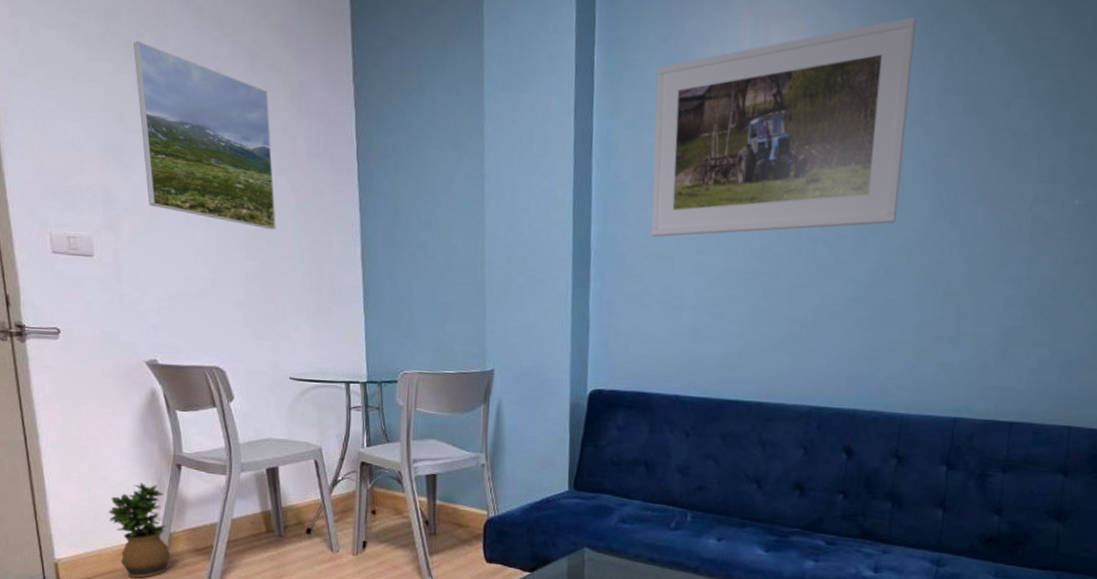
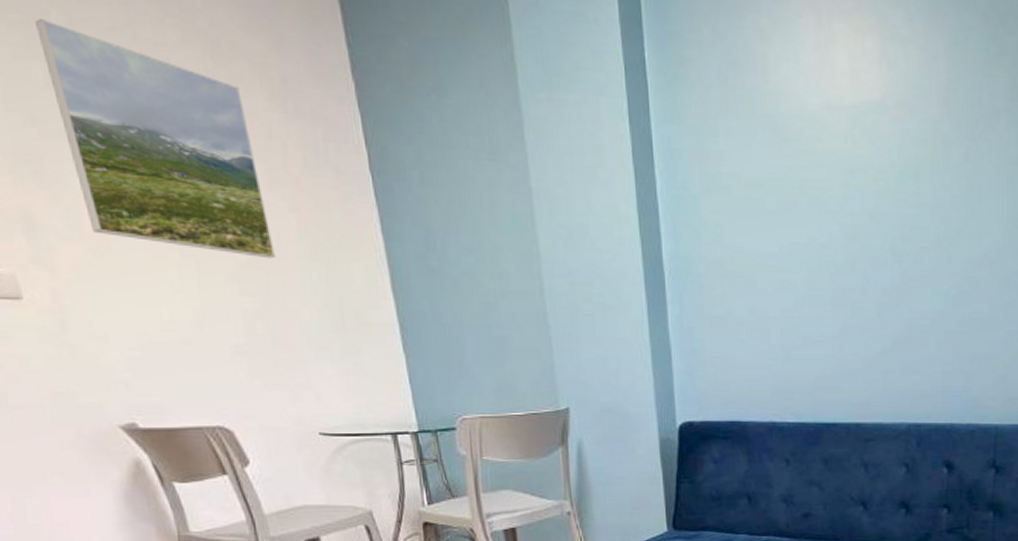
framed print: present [651,16,916,237] -> none [716,18,980,255]

